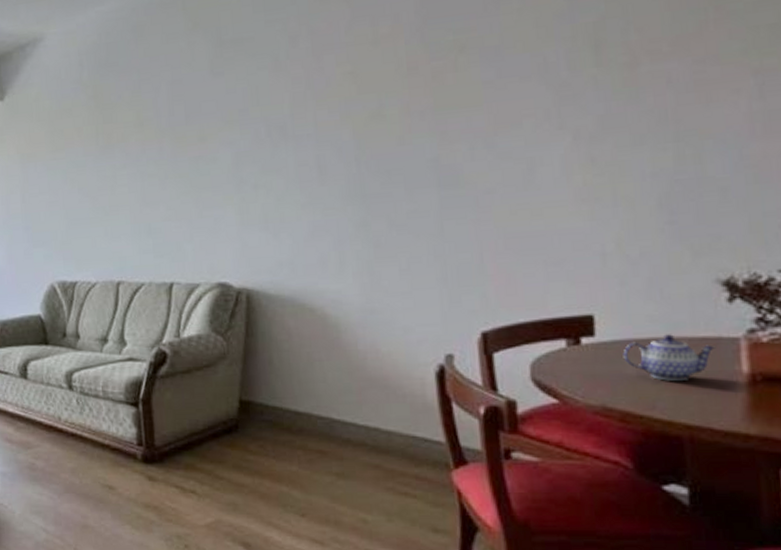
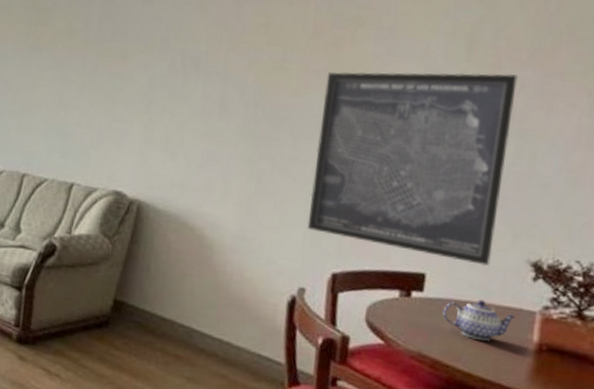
wall art: none [433,69,671,295] -> present [307,71,518,267]

